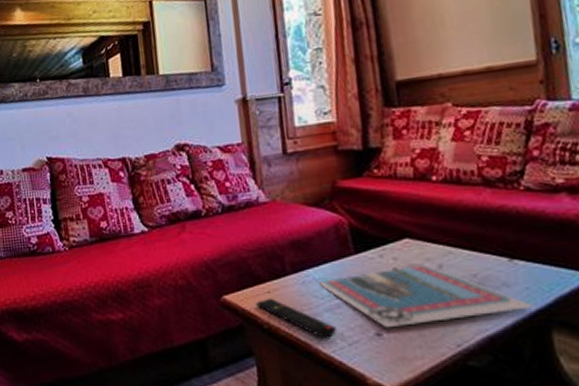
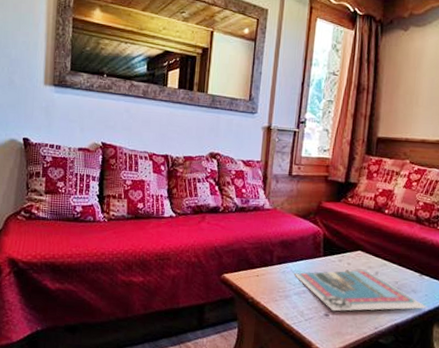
remote control: present [256,298,336,338] -> none [246,280,299,314]

